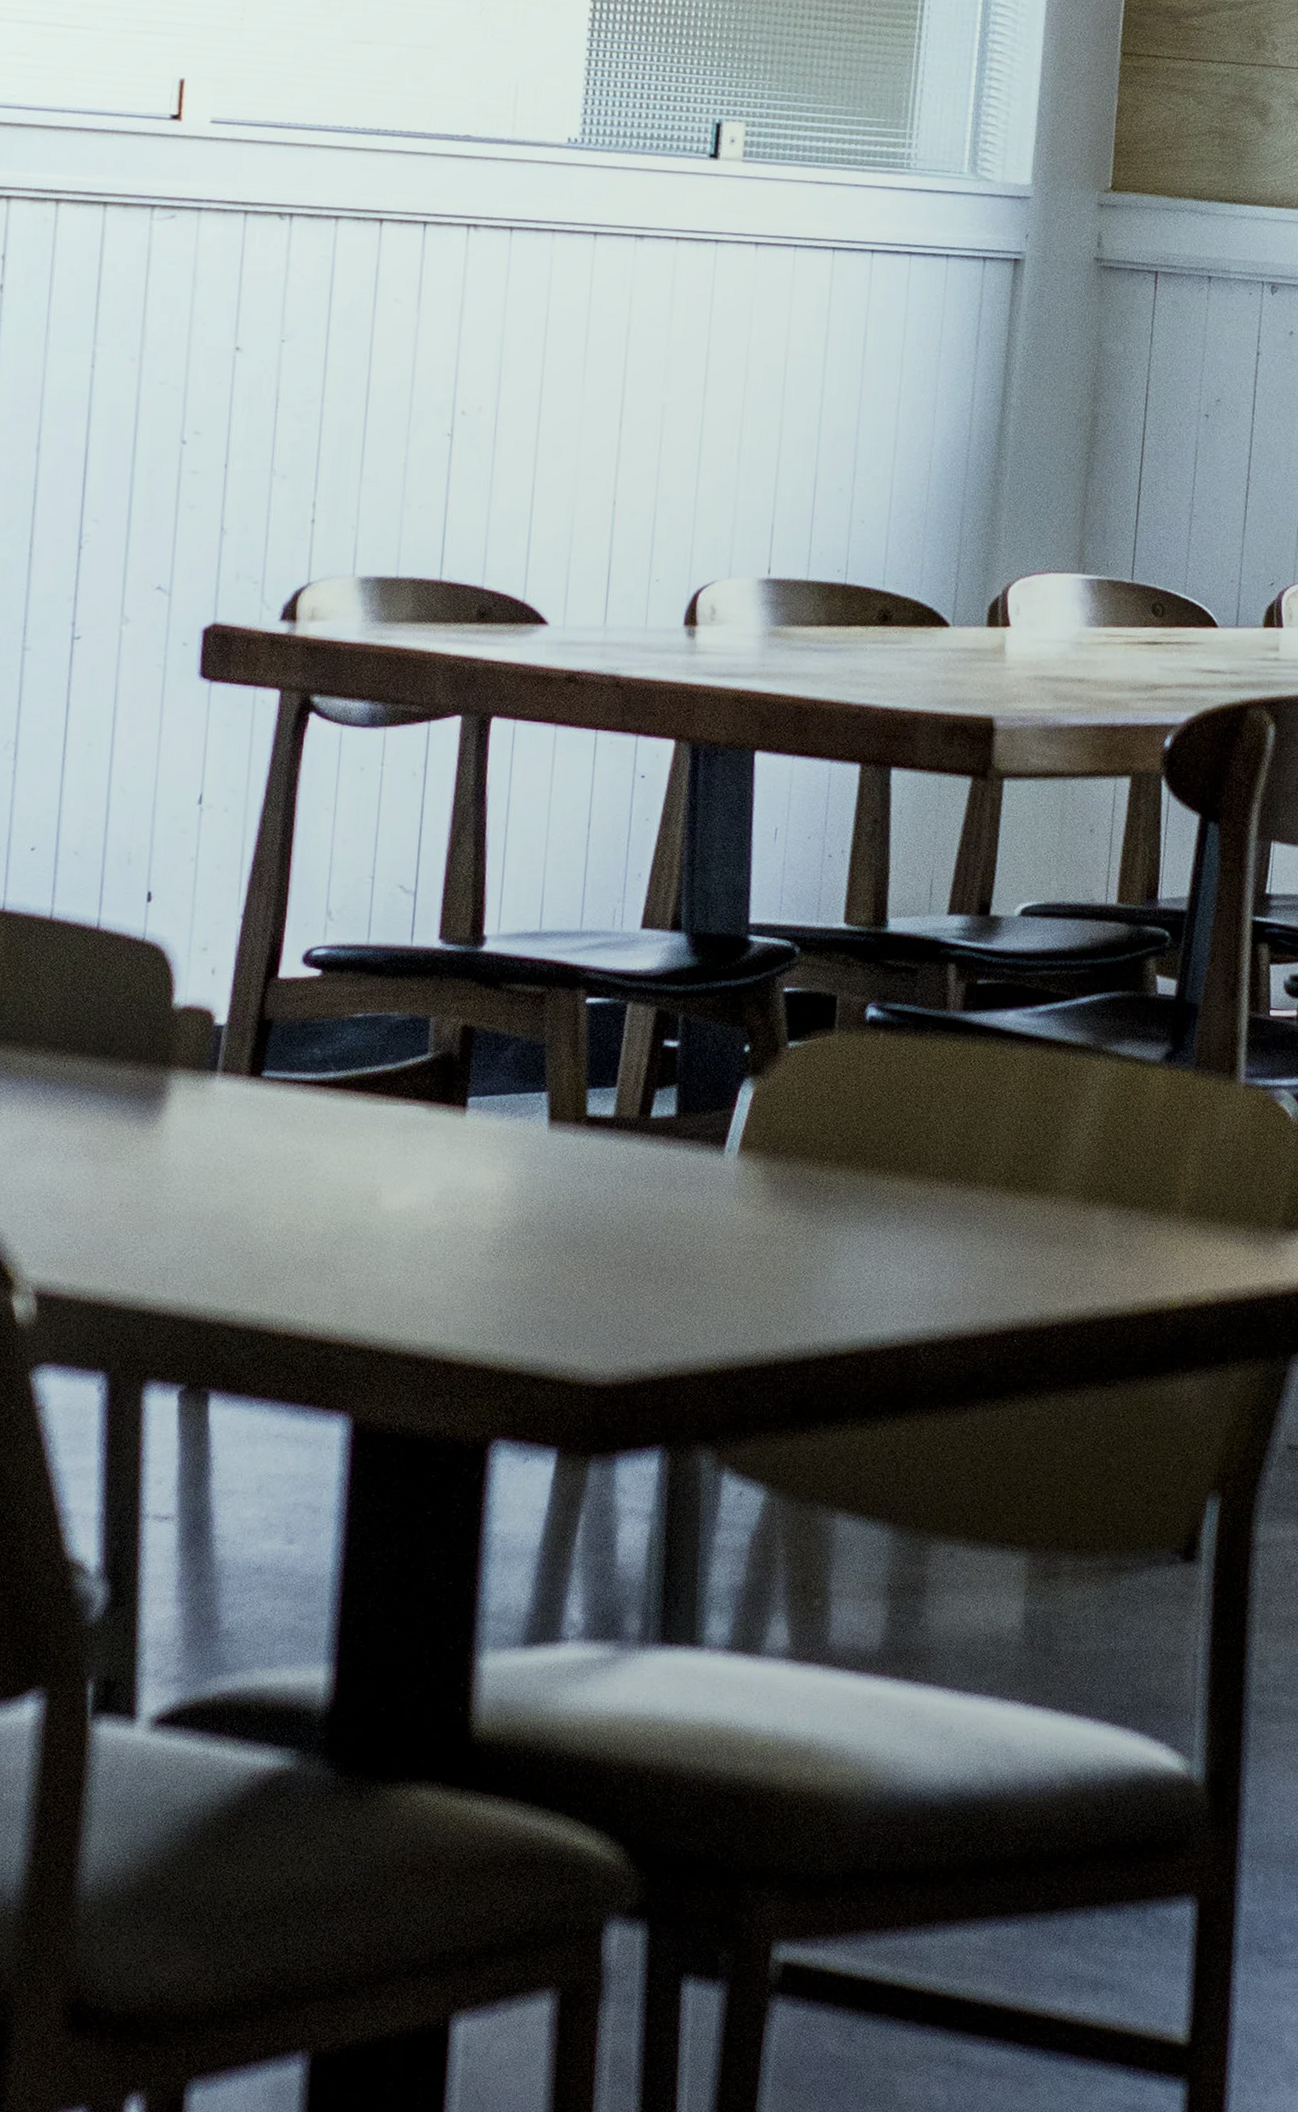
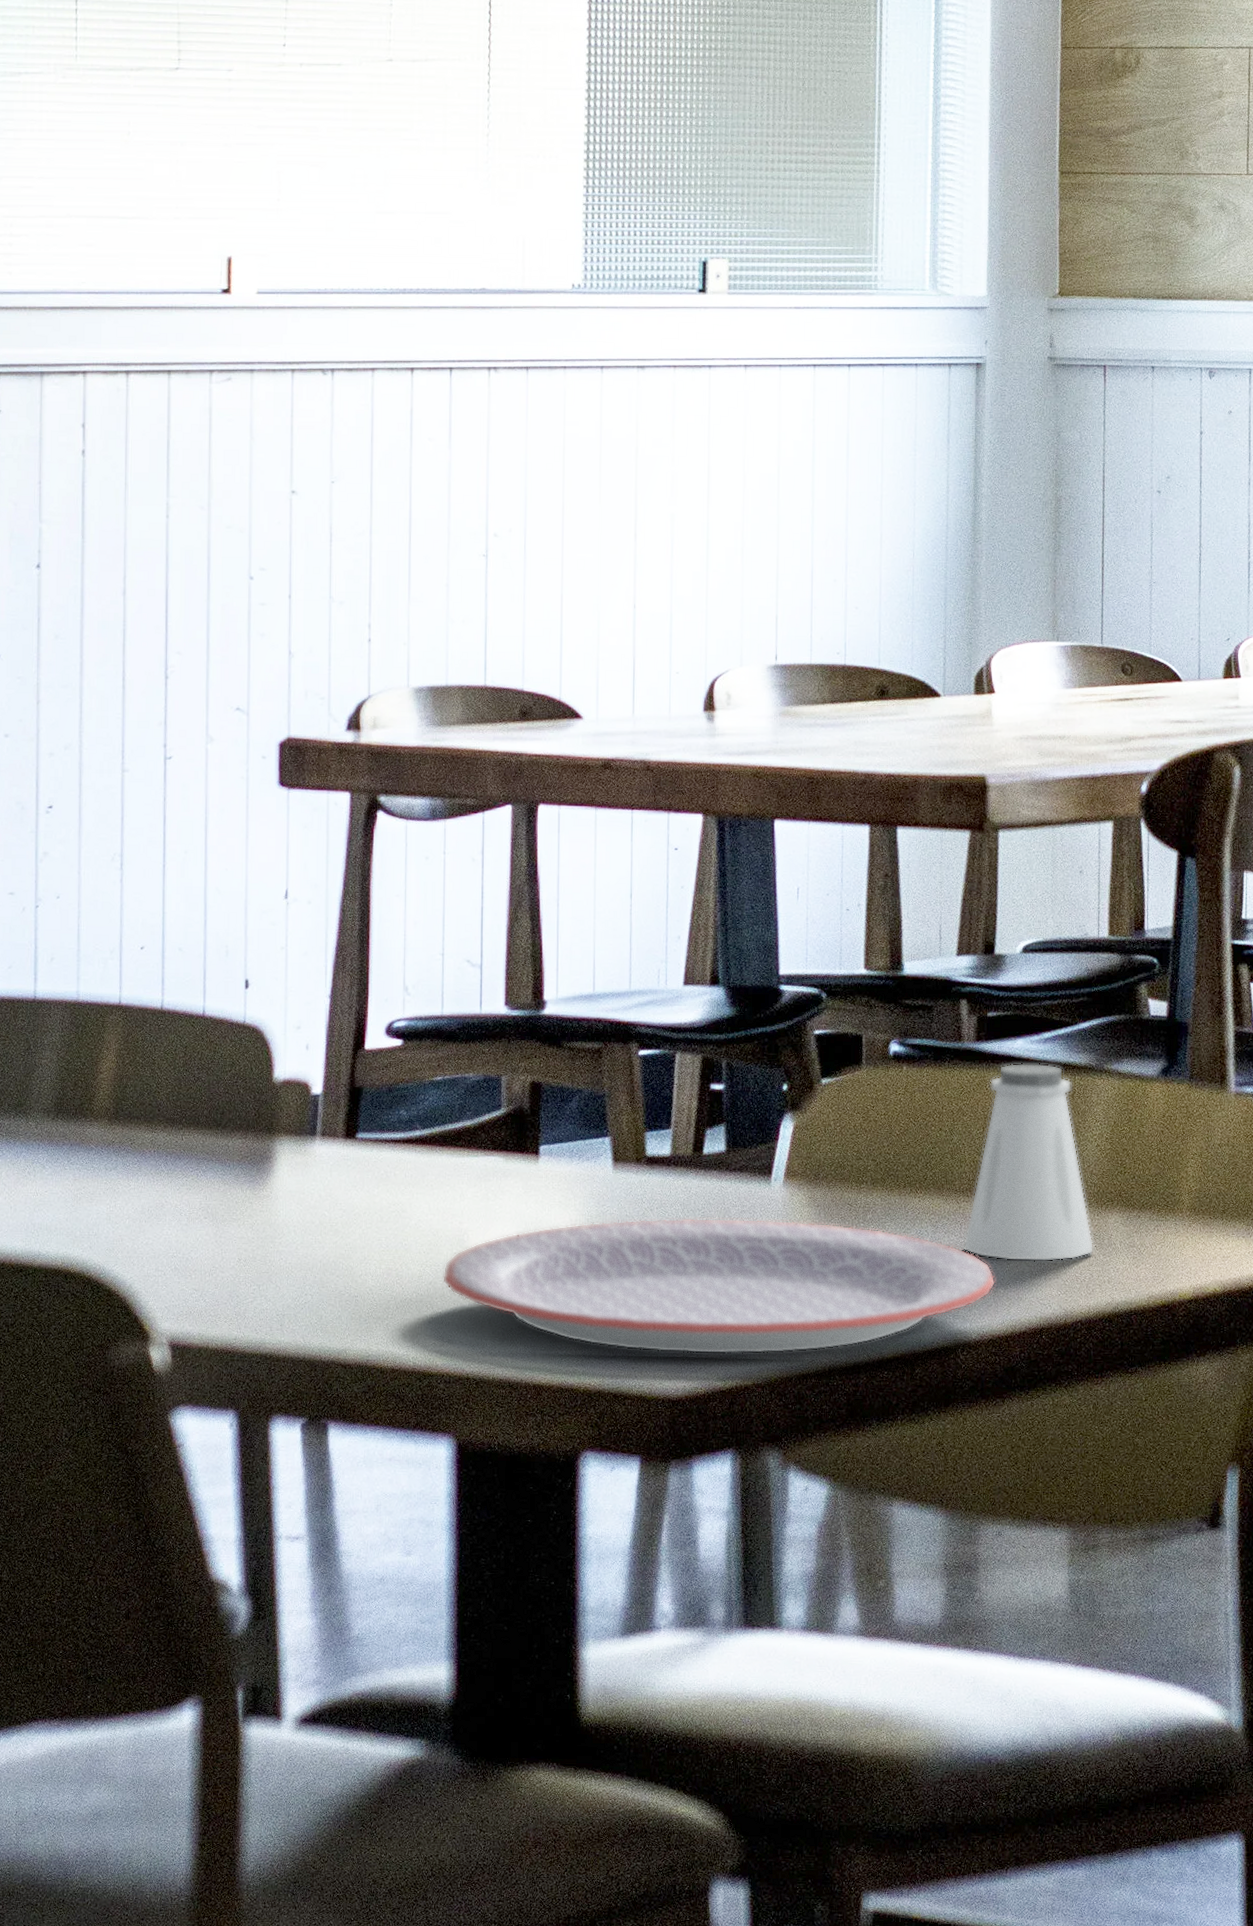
plate: none [348,1185,966,1343] -> present [442,1218,995,1354]
saltshaker: none [932,1037,1078,1259] -> present [963,1063,1094,1262]

